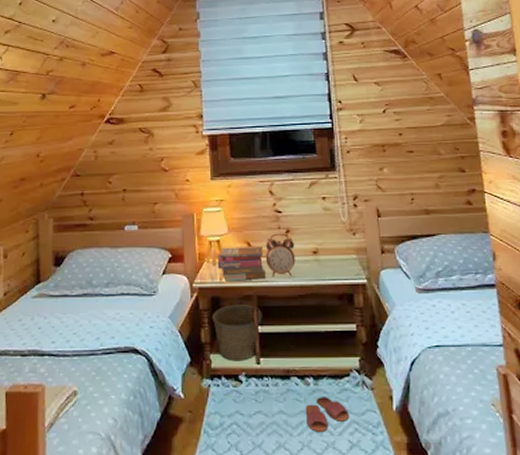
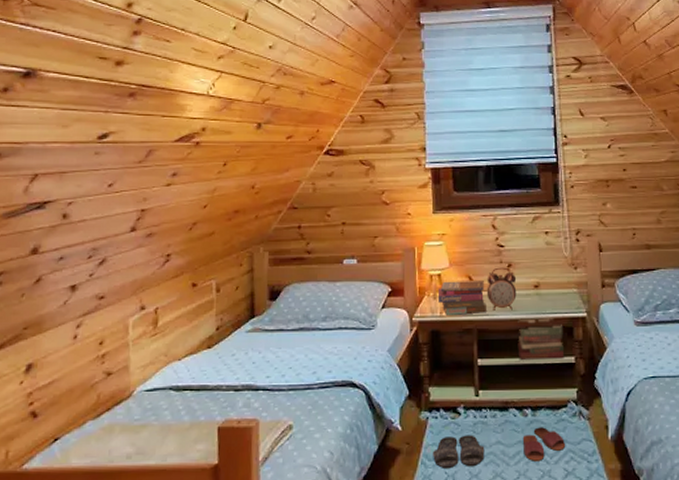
basket: present [211,305,262,362] -> none [431,338,482,394]
slippers: none [214,403,267,438] -> present [432,435,485,468]
books: none [297,285,346,328] -> present [518,318,565,361]

